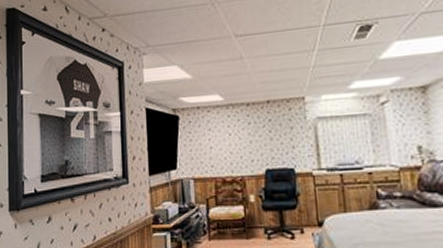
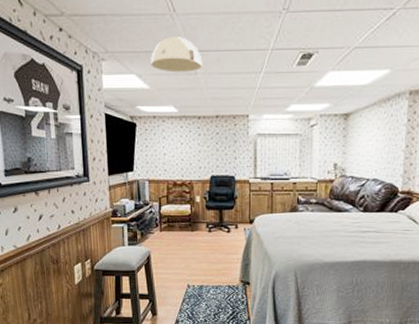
ceiling light: none [193,23,249,60] -> present [151,37,203,73]

